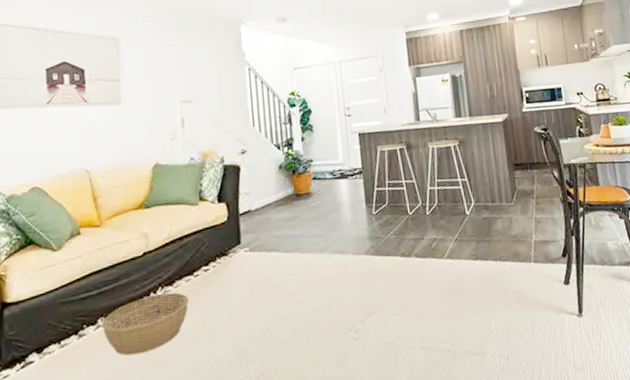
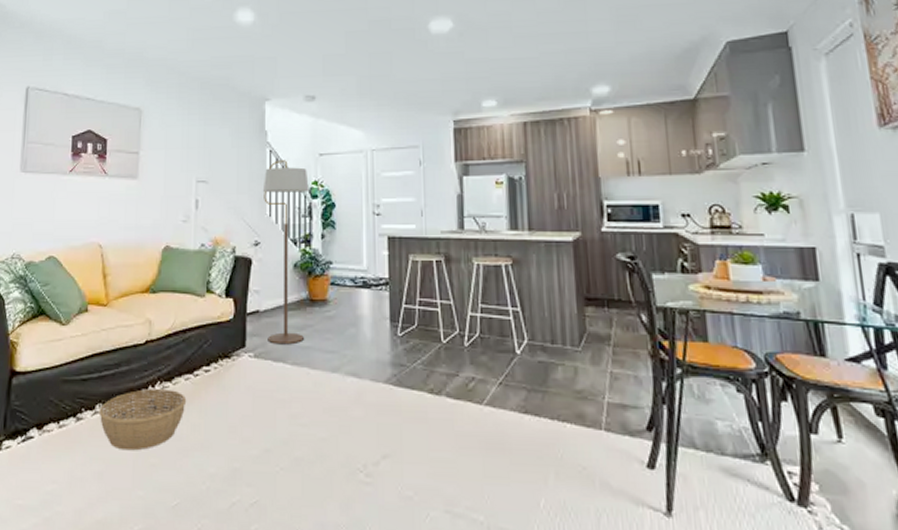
floor lamp: none [244,76,293,237] -> present [262,160,309,345]

